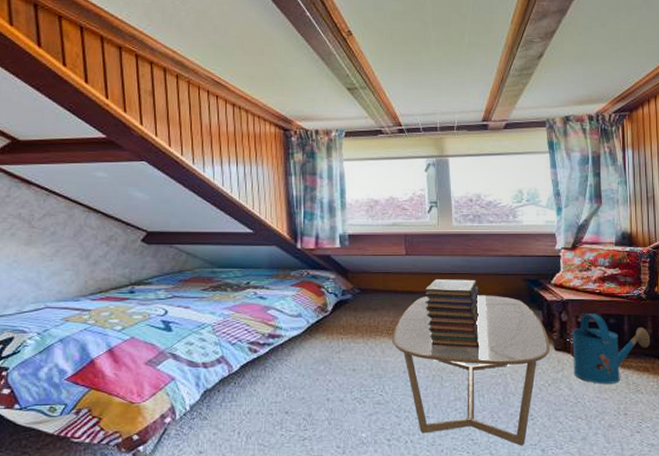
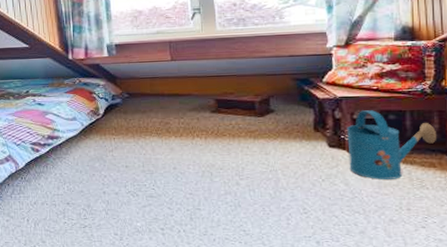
coffee table: present [392,295,550,446] -> none [161,95,323,238]
book stack: present [425,279,480,348] -> none [192,80,249,146]

